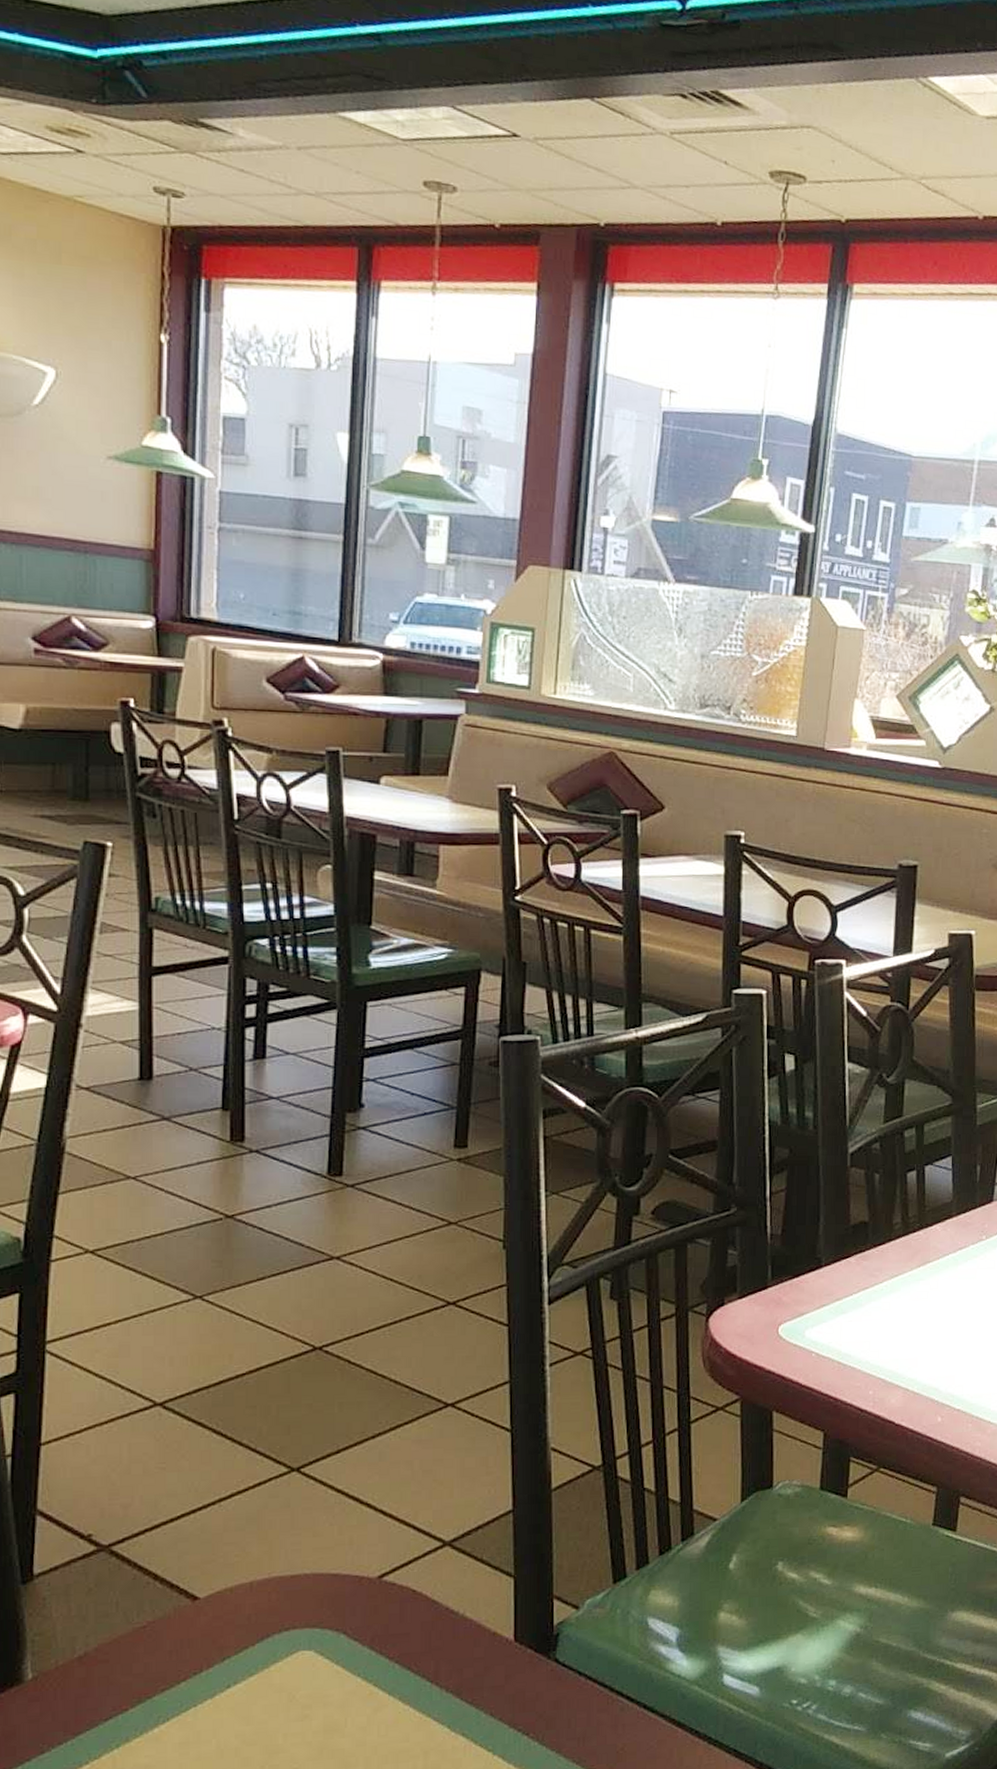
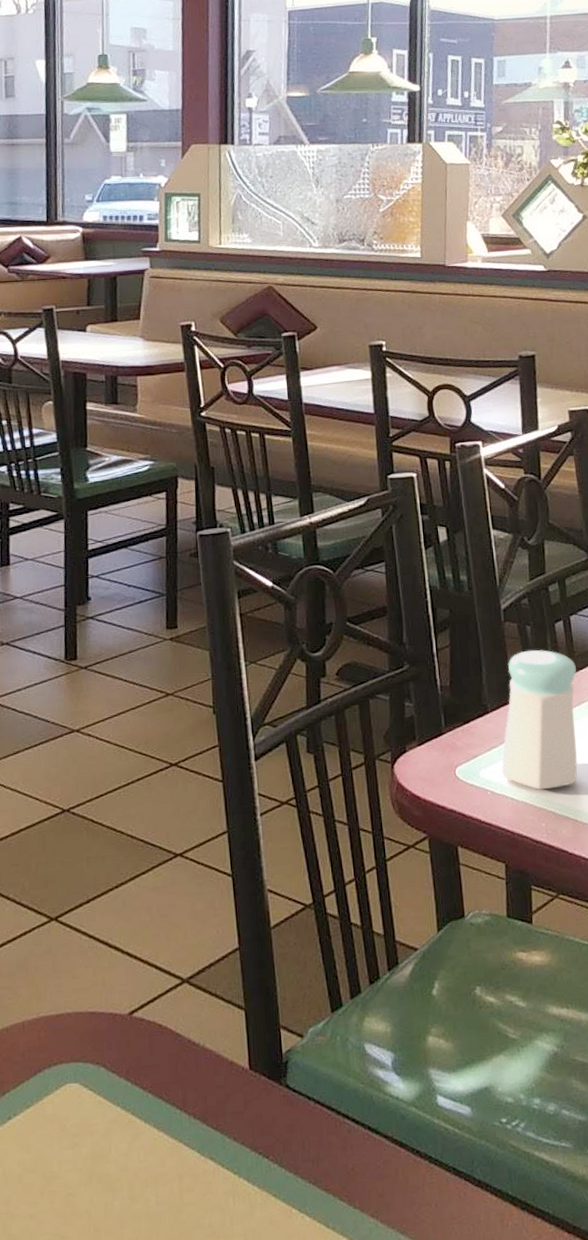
salt shaker: none [830,1200,925,1355] -> present [502,649,578,790]

